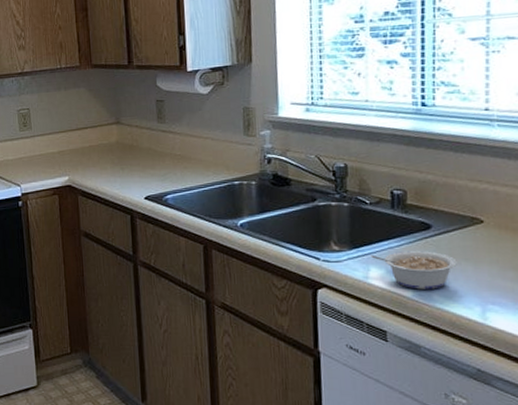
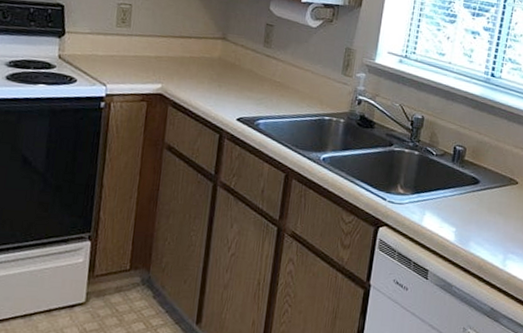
legume: present [370,250,457,290] -> none [428,200,493,237]

